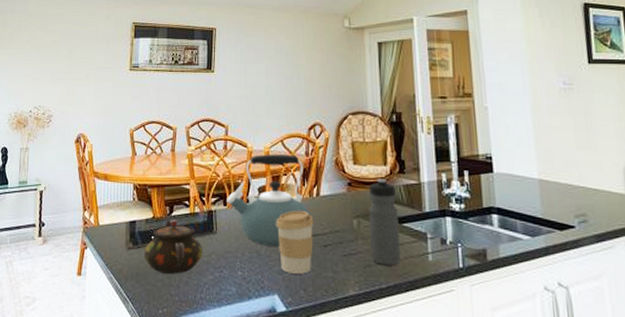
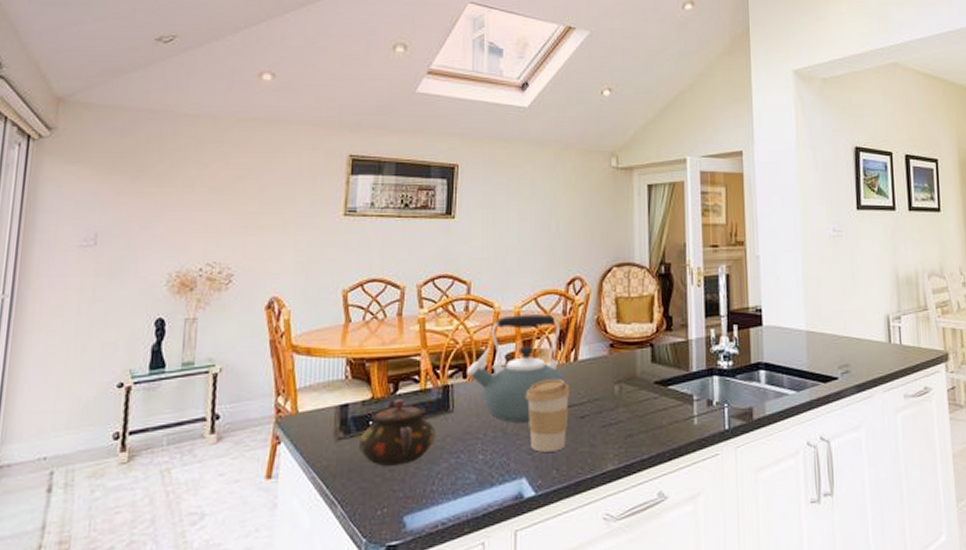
water bottle: present [369,179,401,265] -> none [632,337,665,433]

